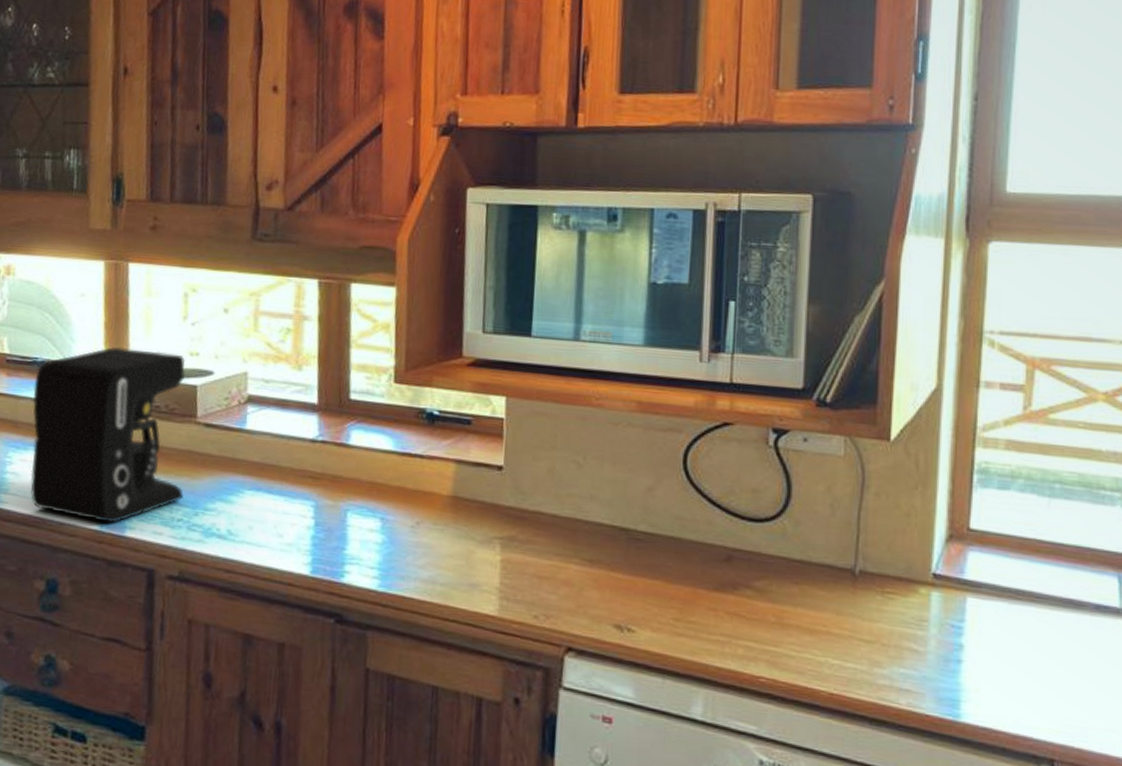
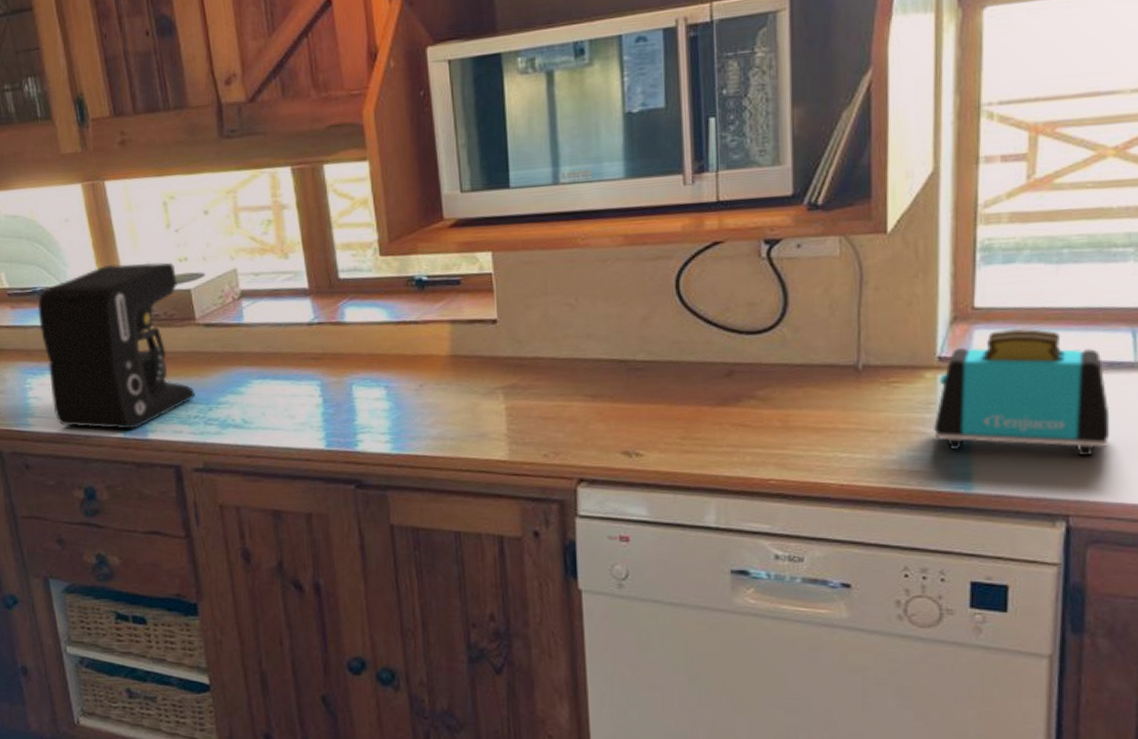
toaster: none [925,555,1096,700] -> present [934,328,1110,457]

